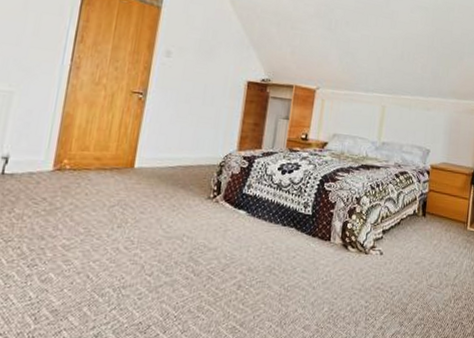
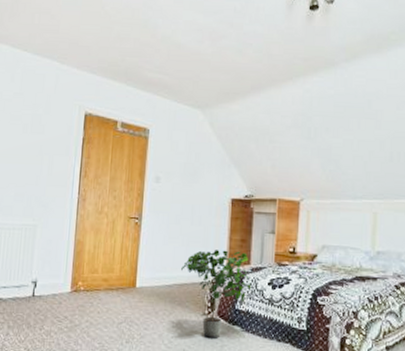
potted plant: none [188,132,261,224] -> present [181,250,252,340]

